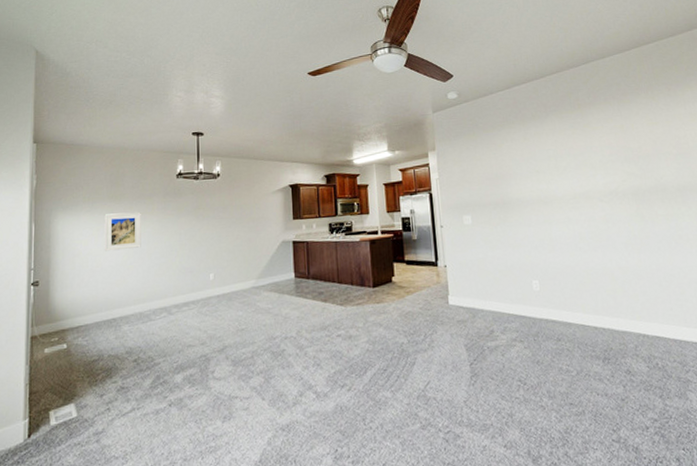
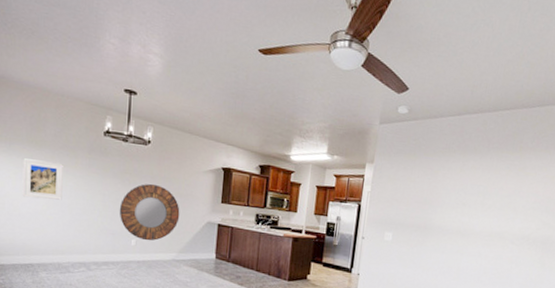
home mirror: none [195,214,254,273] -> present [119,184,180,241]

